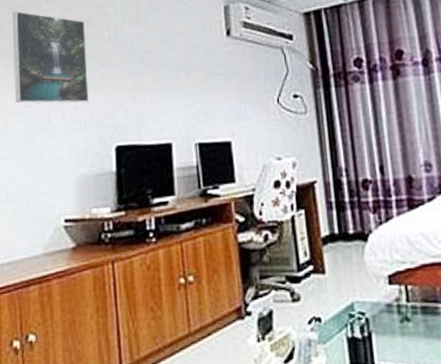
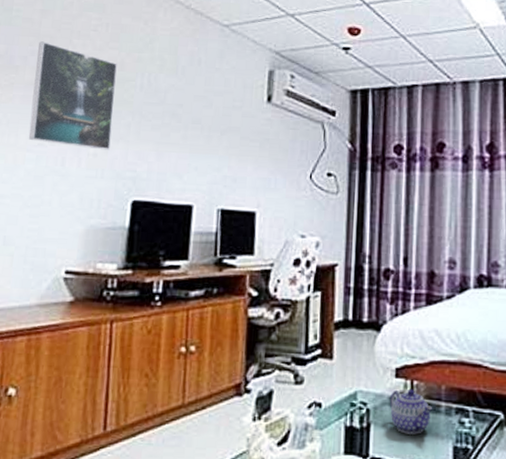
teapot: none [386,294,431,339] -> present [389,389,433,434]

